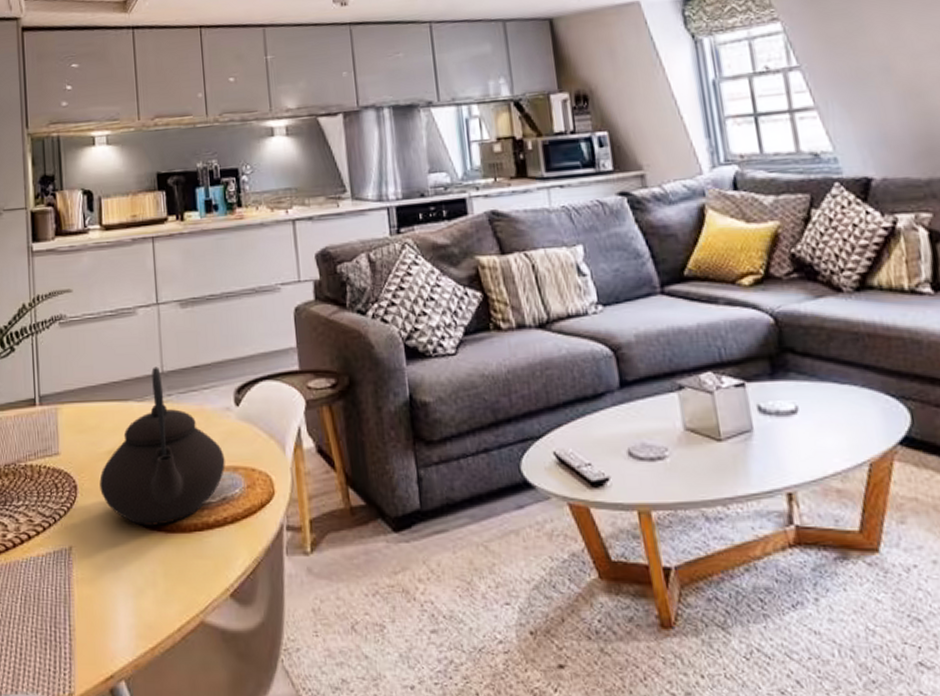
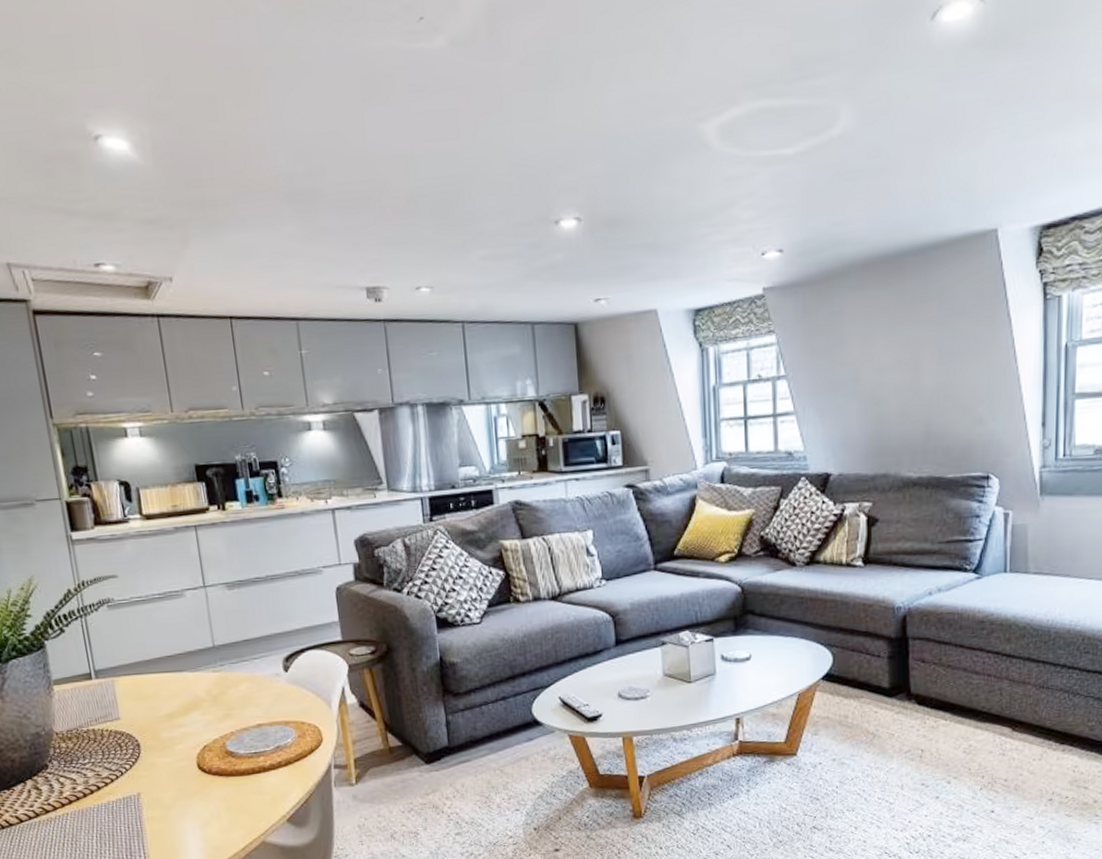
teapot: present [99,366,225,526] -> none [161,641,278,773]

